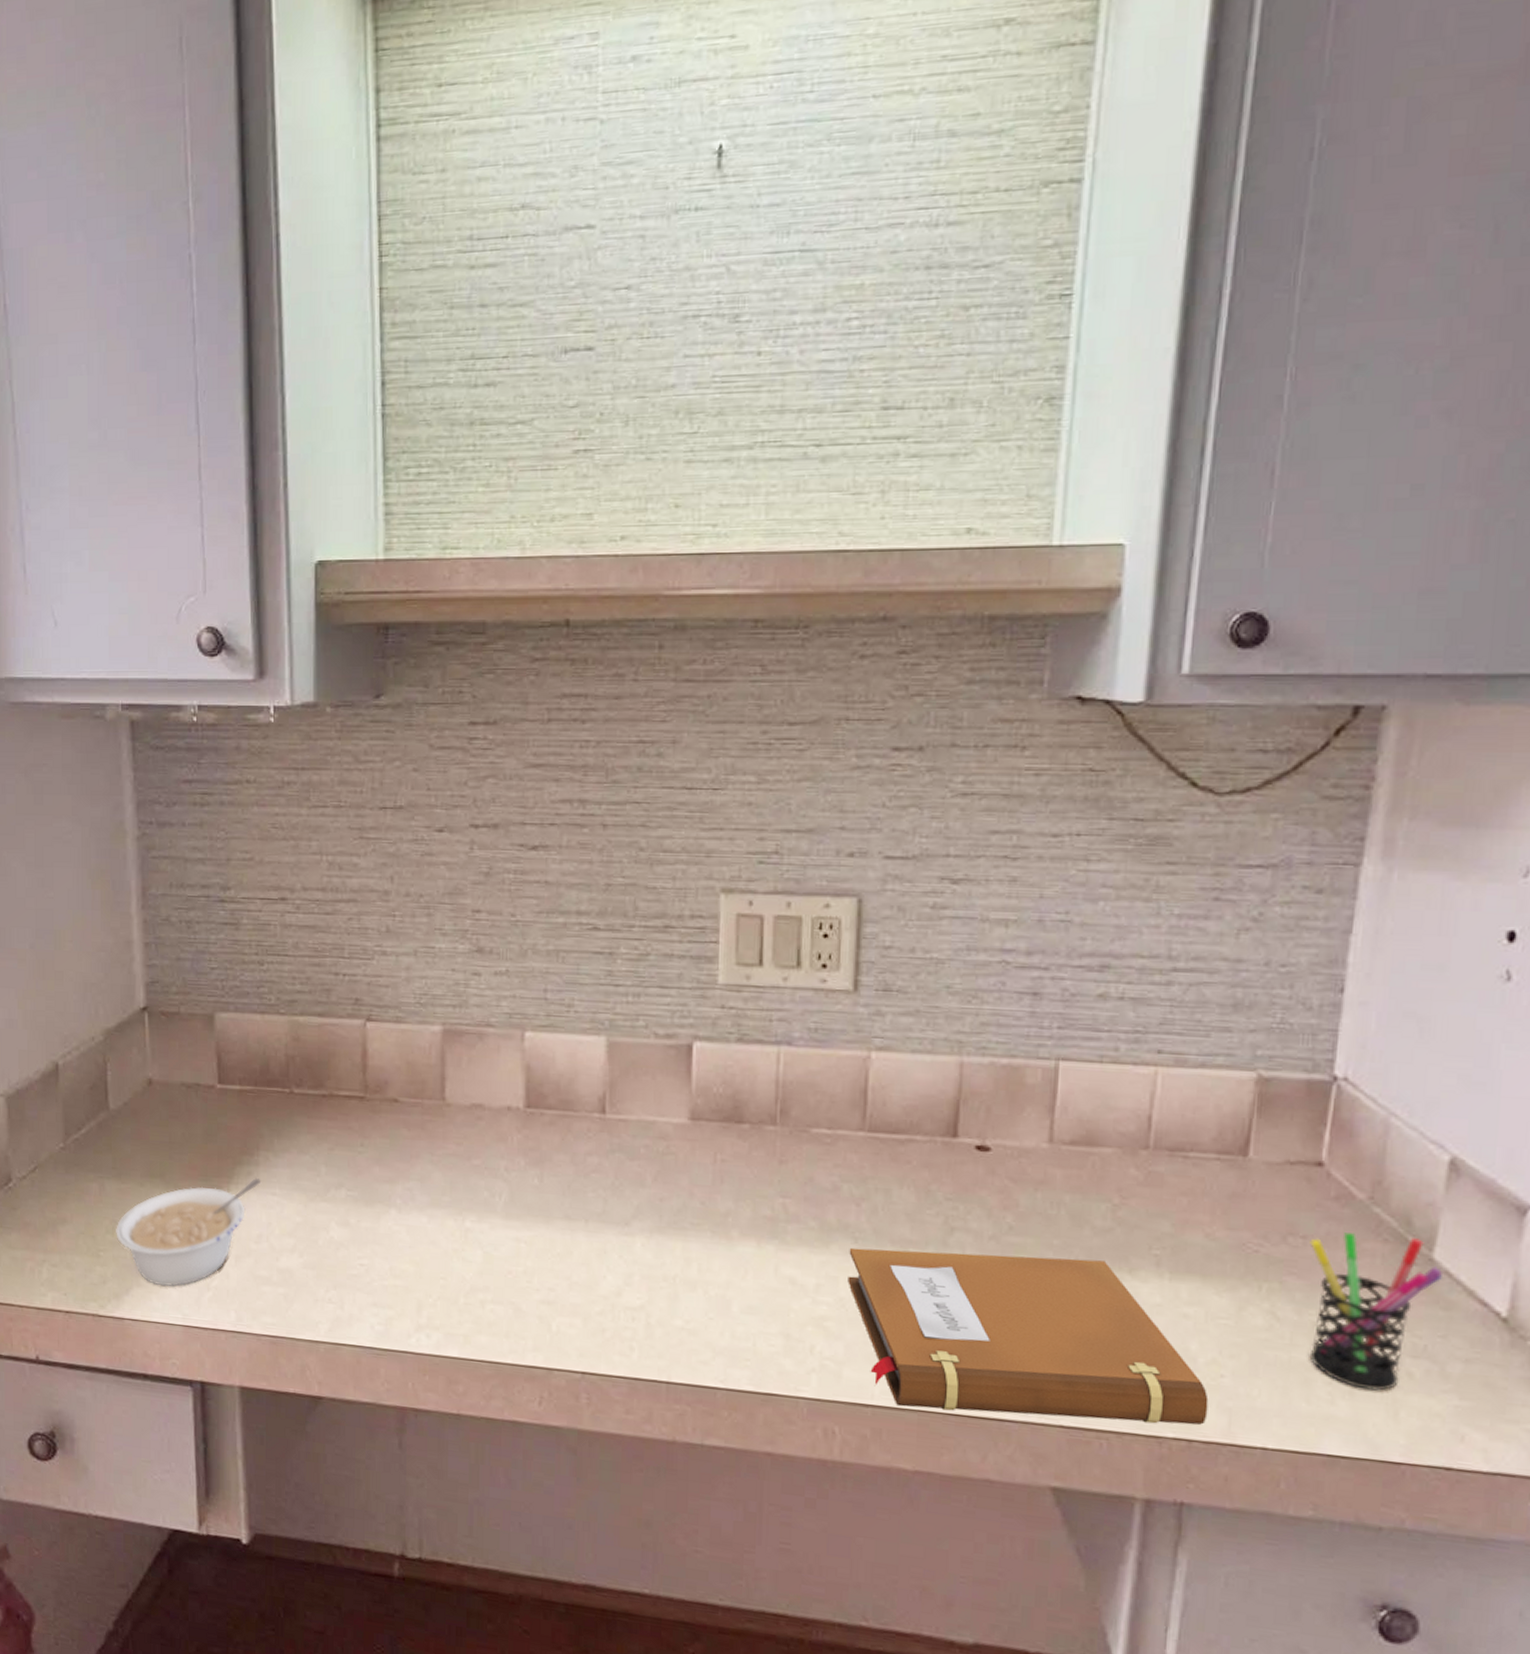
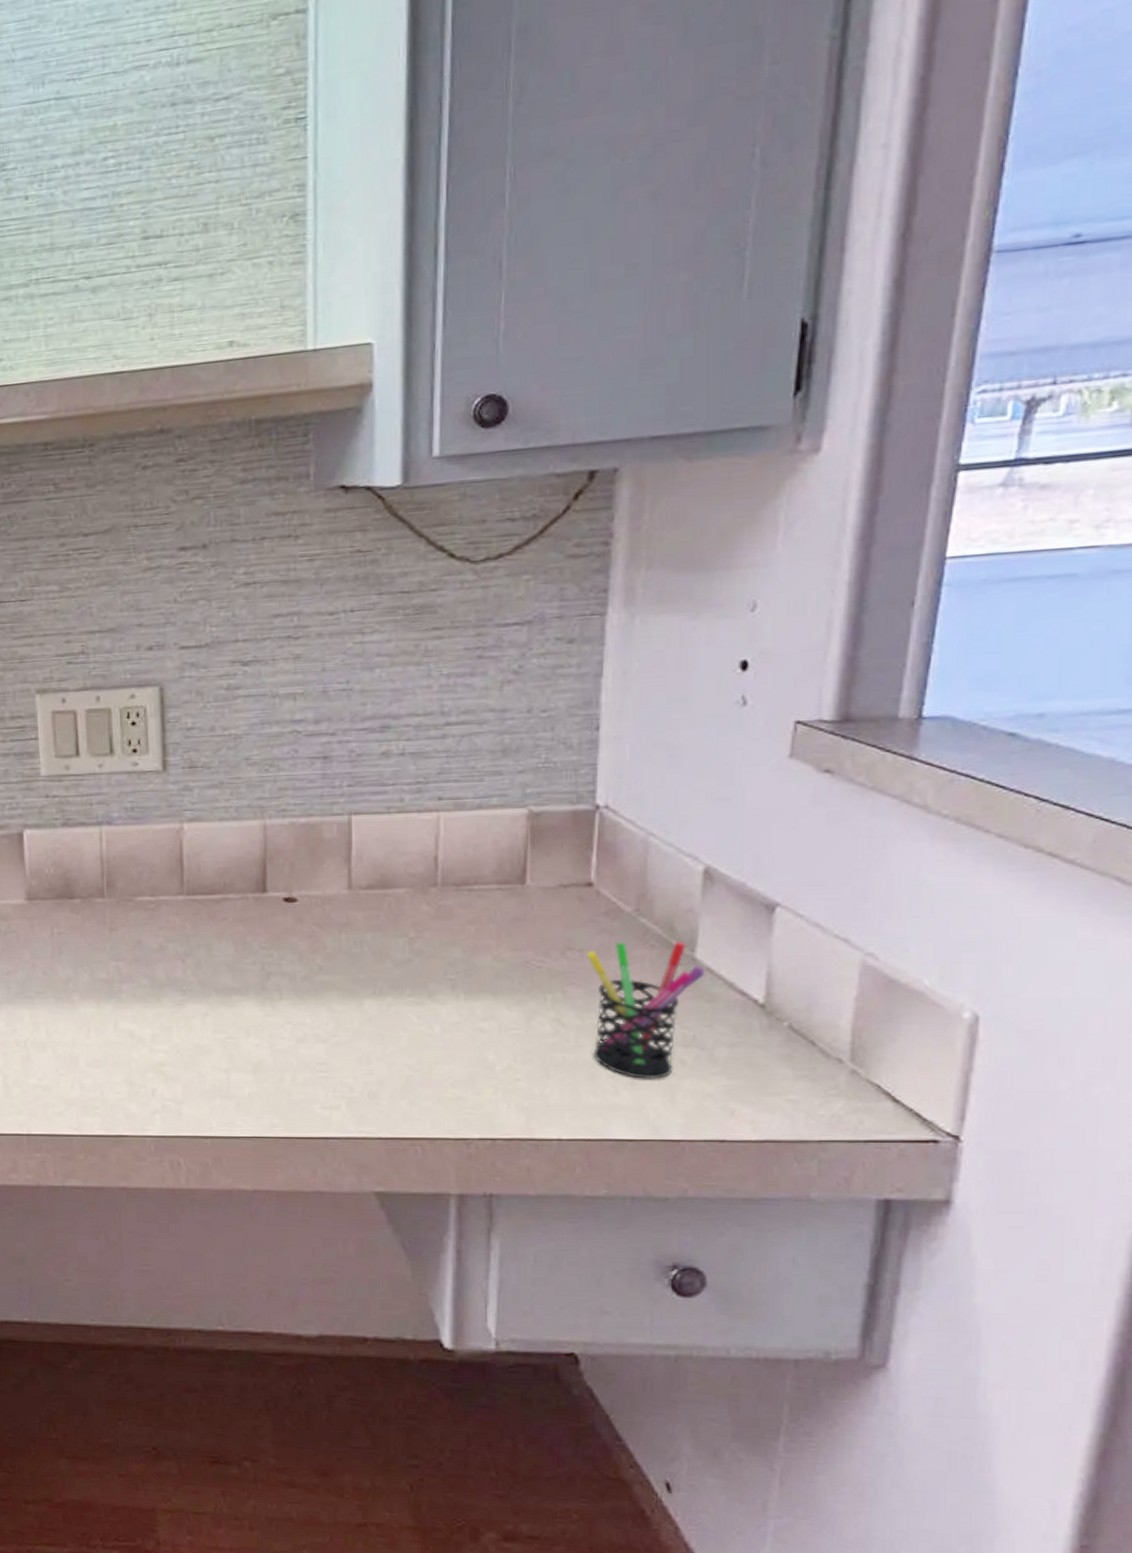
notebook: present [848,1247,1209,1425] -> none [179,989,508,1135]

